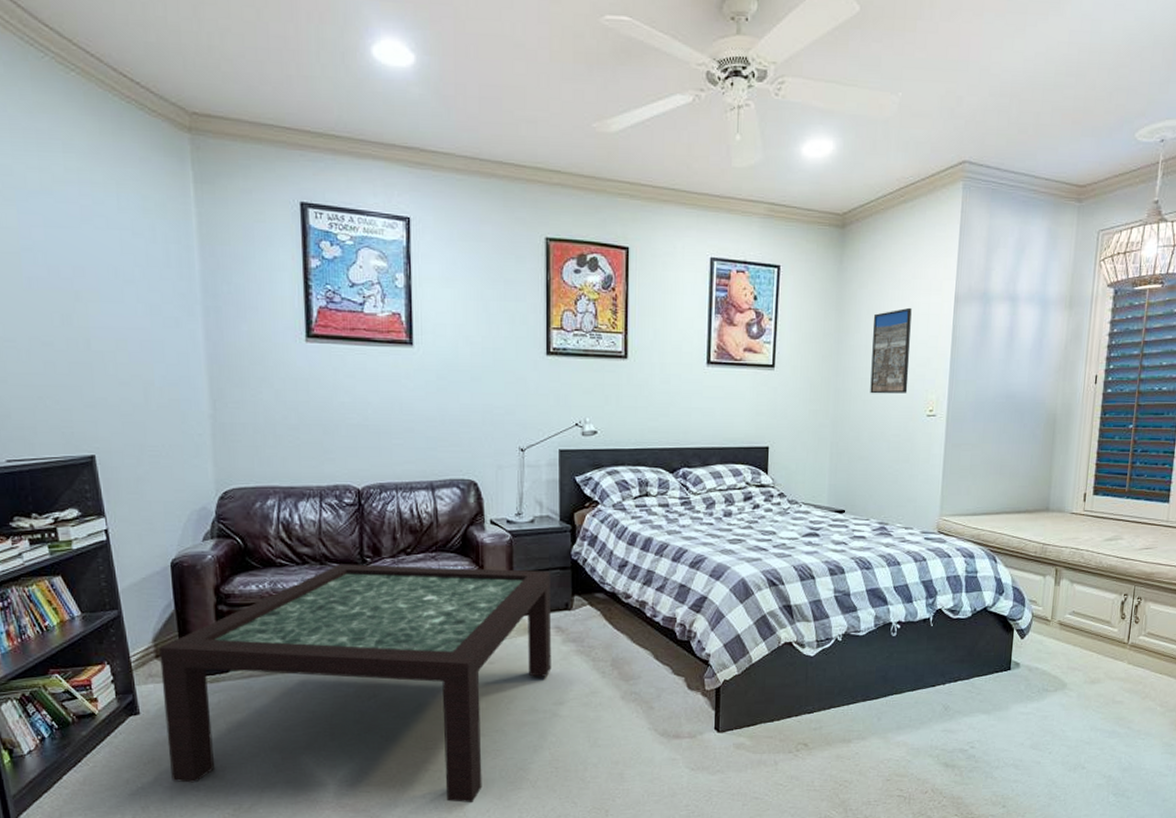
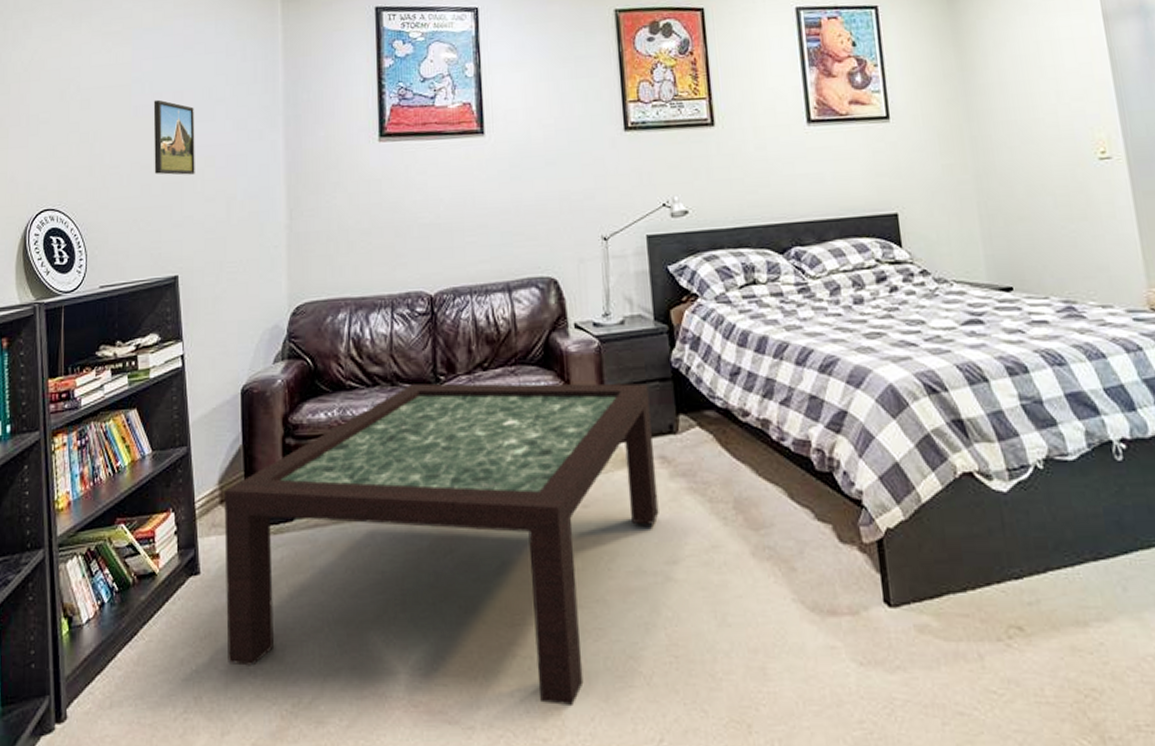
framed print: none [49,273,106,356] -> present [153,99,195,175]
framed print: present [870,307,912,394] -> none [1002,33,1066,139]

